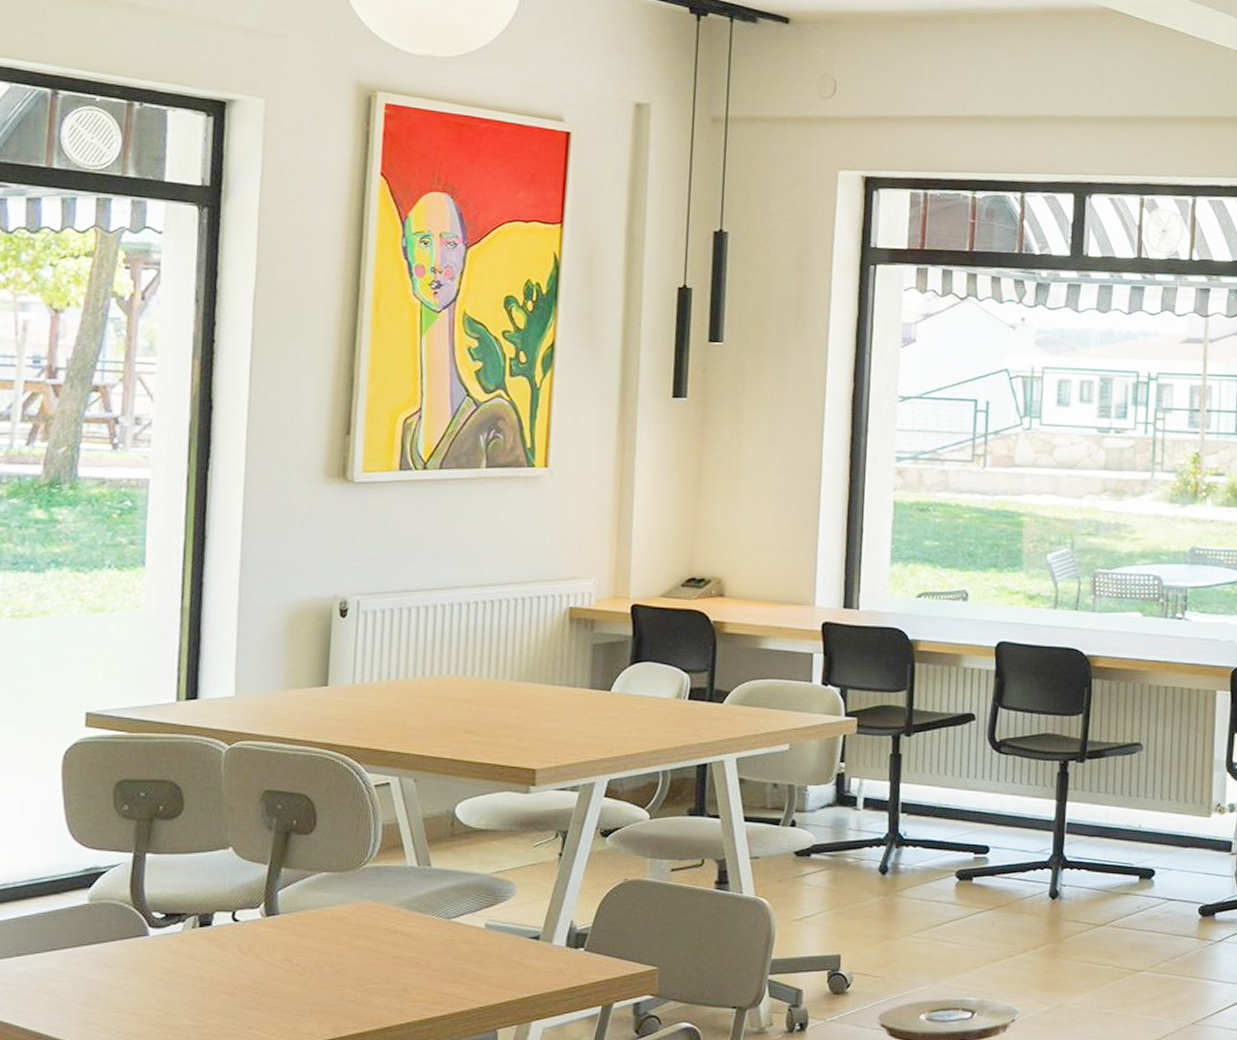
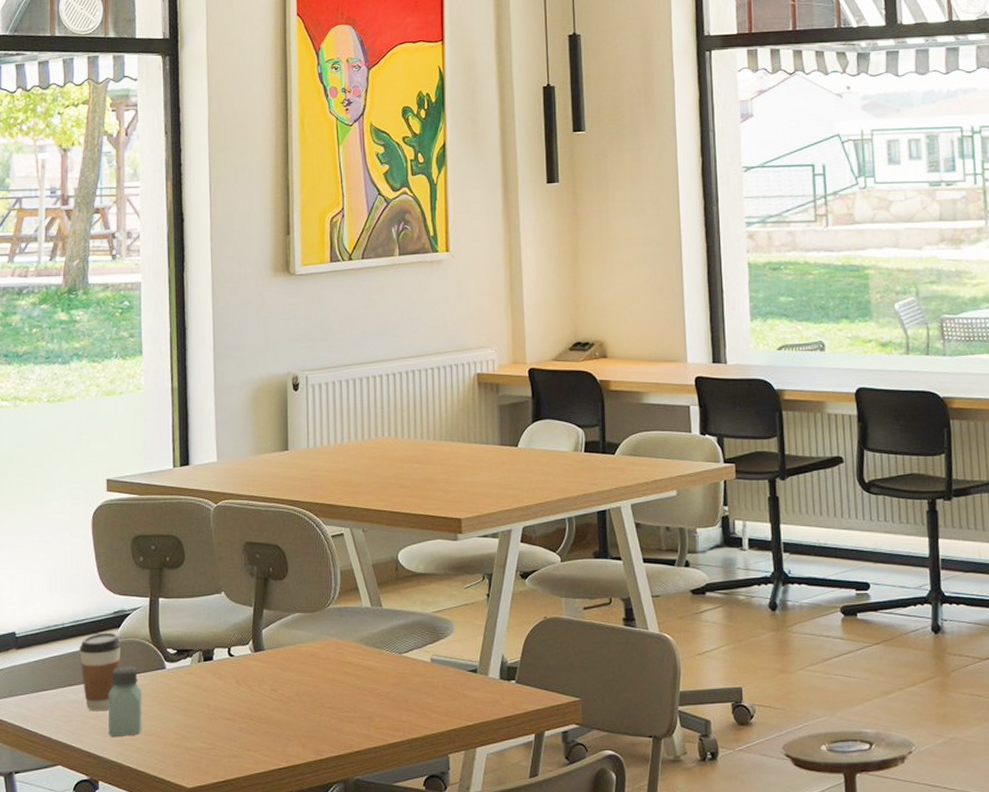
coffee cup: none [33,893,92,985] -> present [79,633,122,711]
saltshaker: none [67,932,116,1016] -> present [108,666,142,738]

